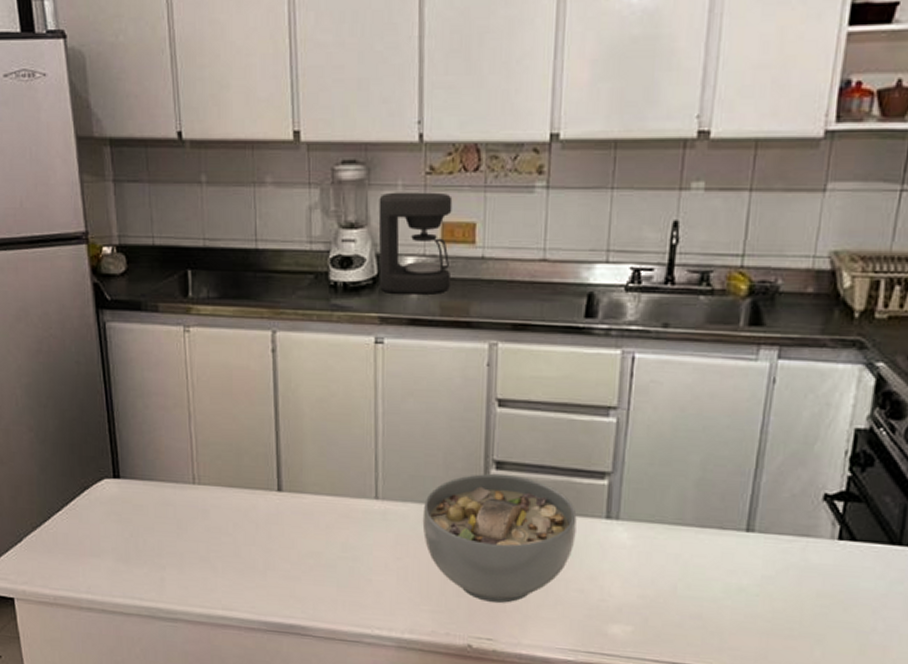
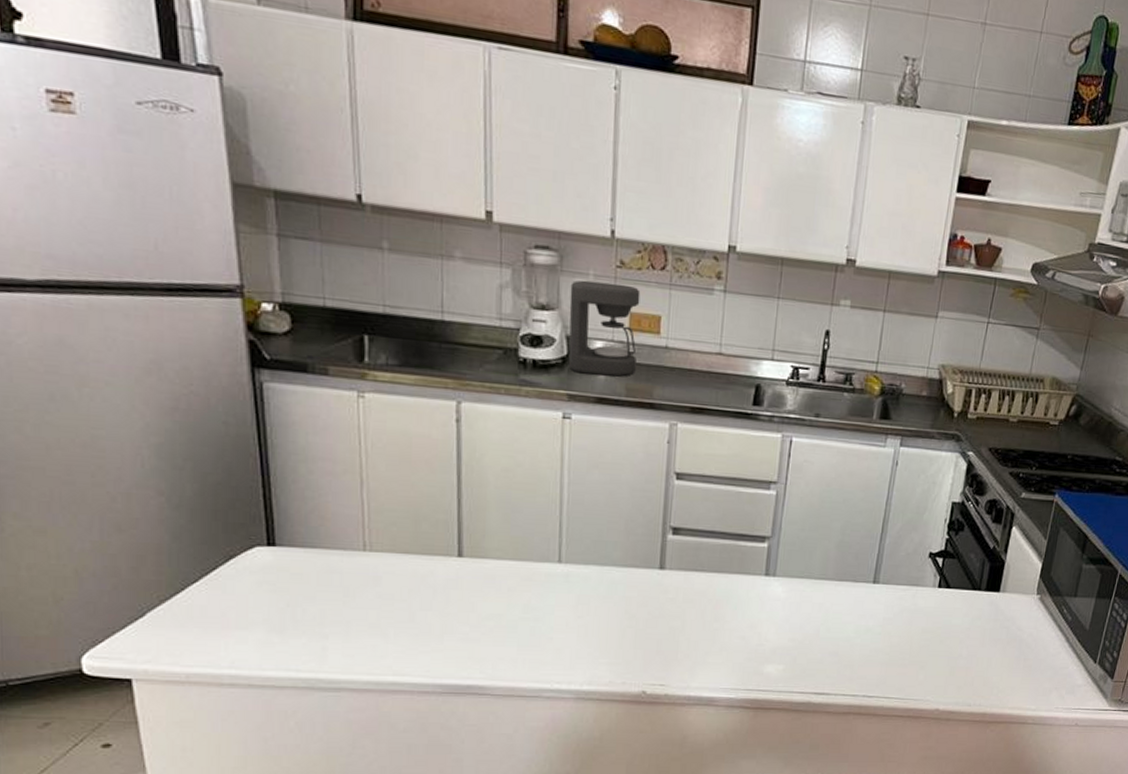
soup bowl: present [422,473,577,603] -> none [603,538,741,652]

